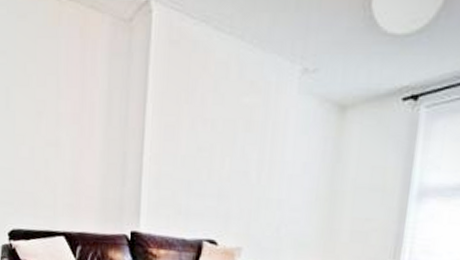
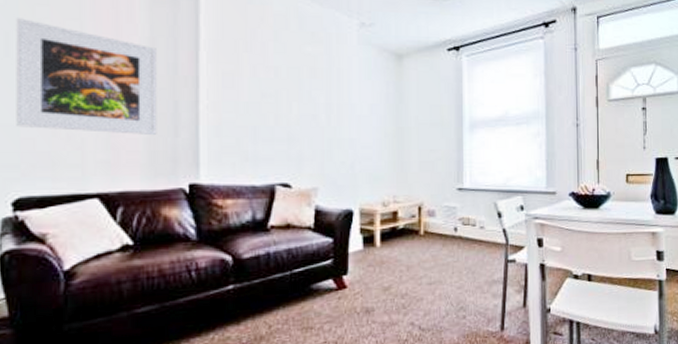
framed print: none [12,75,112,183] -> present [16,18,157,135]

